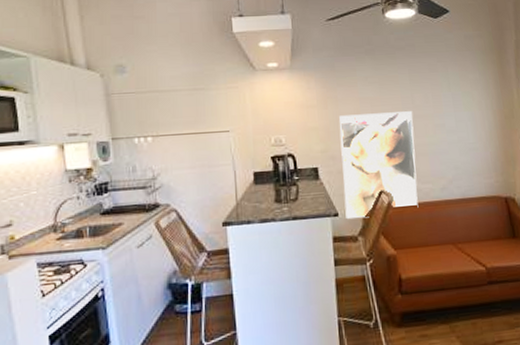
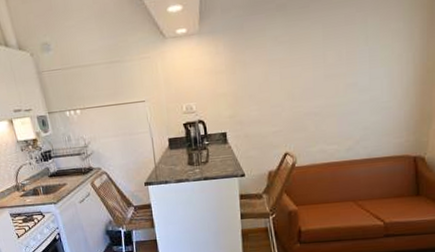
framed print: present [339,111,419,220] -> none [247,71,324,180]

